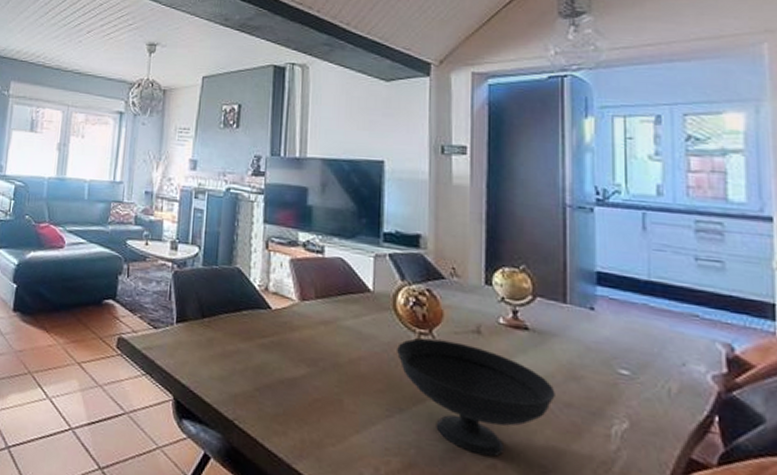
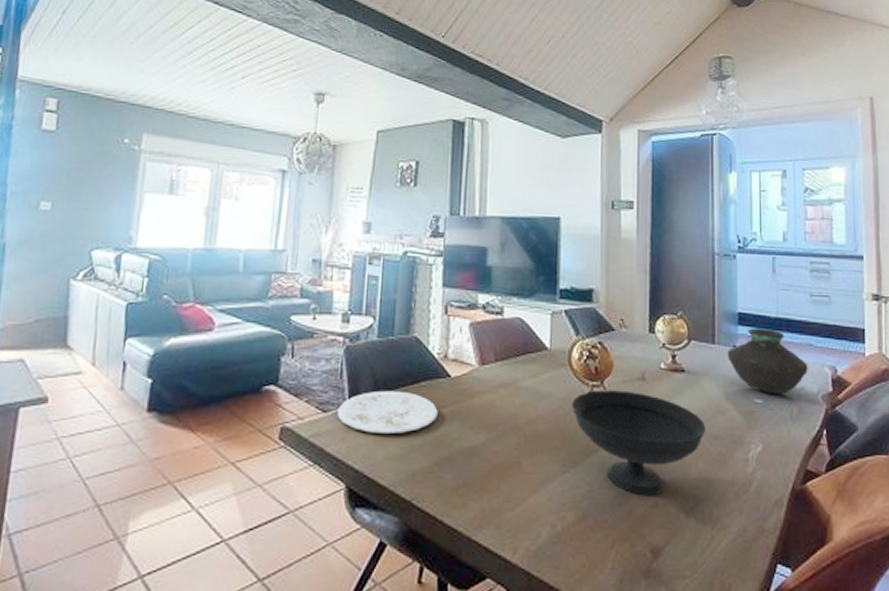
plate: none [166,314,259,357] -> present [337,390,438,433]
vase: none [582,290,693,368] -> present [727,328,808,394]

